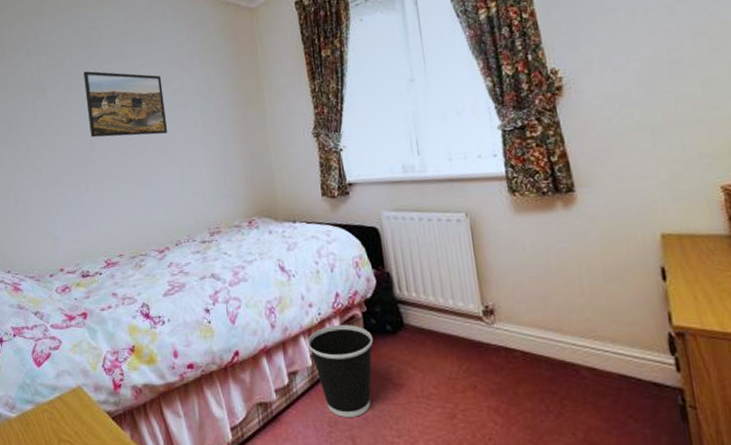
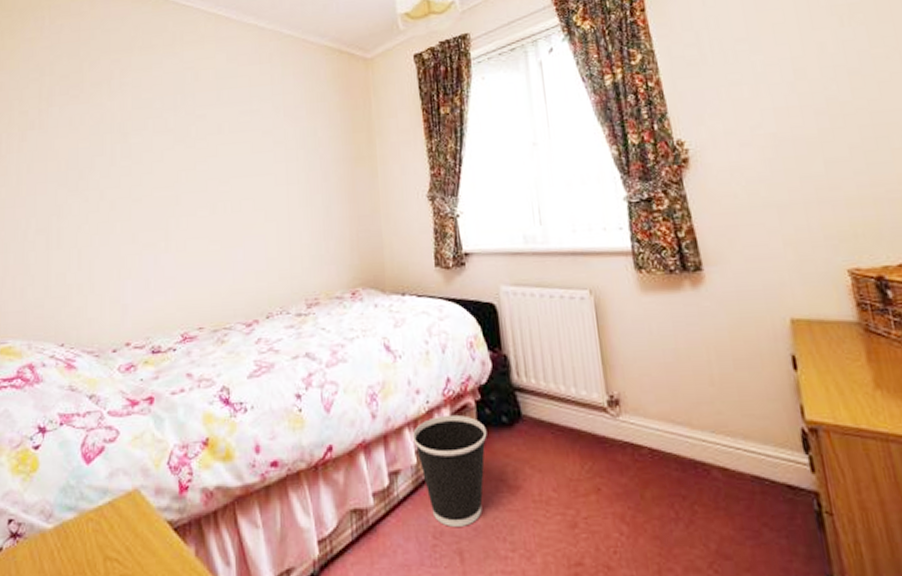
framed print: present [83,71,168,138] -> none [174,115,266,191]

